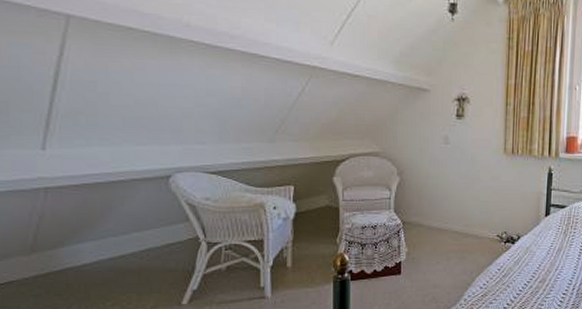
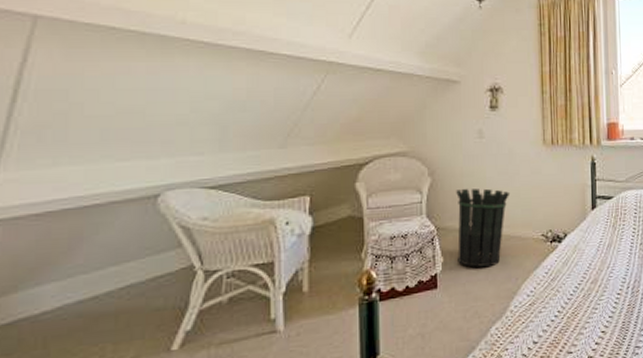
waste bin: none [420,189,471,259] -> present [456,188,511,267]

